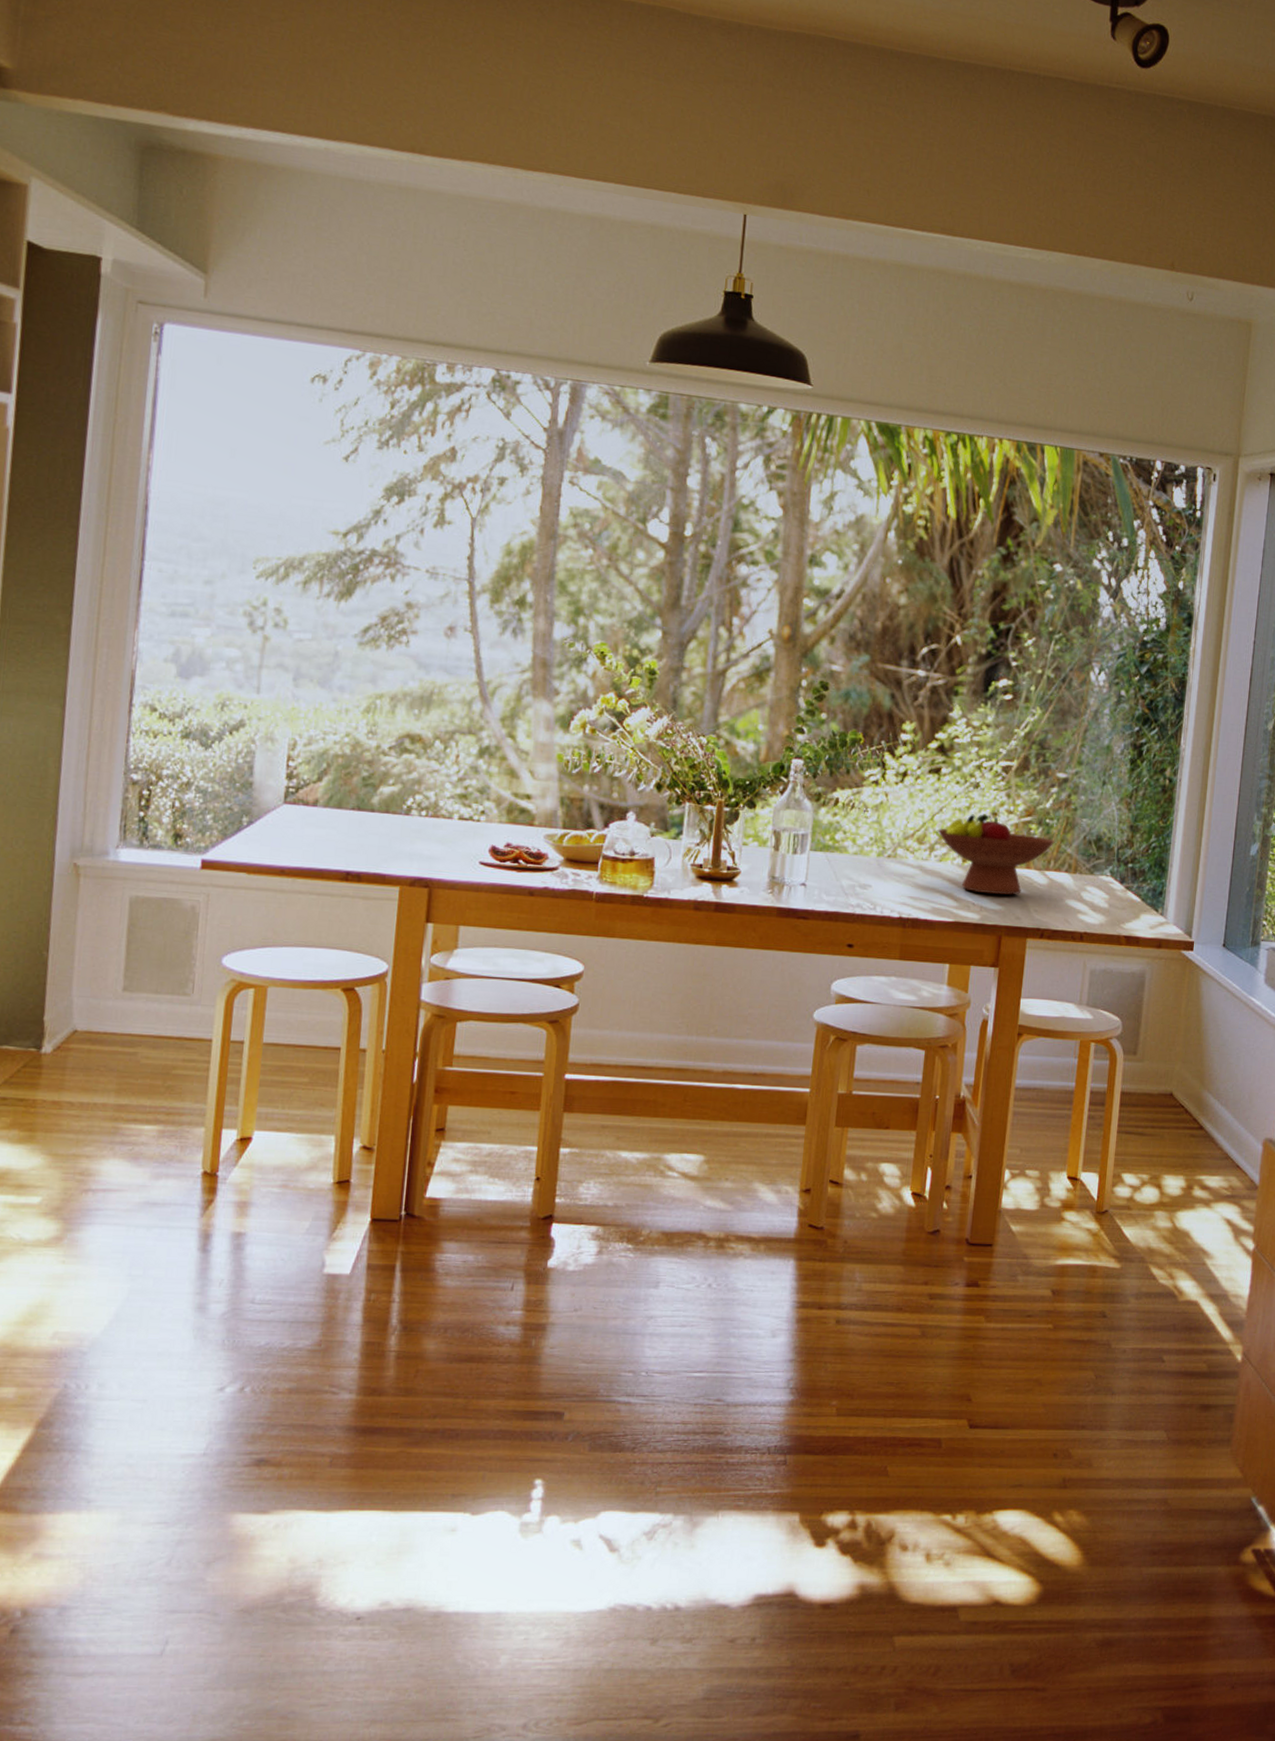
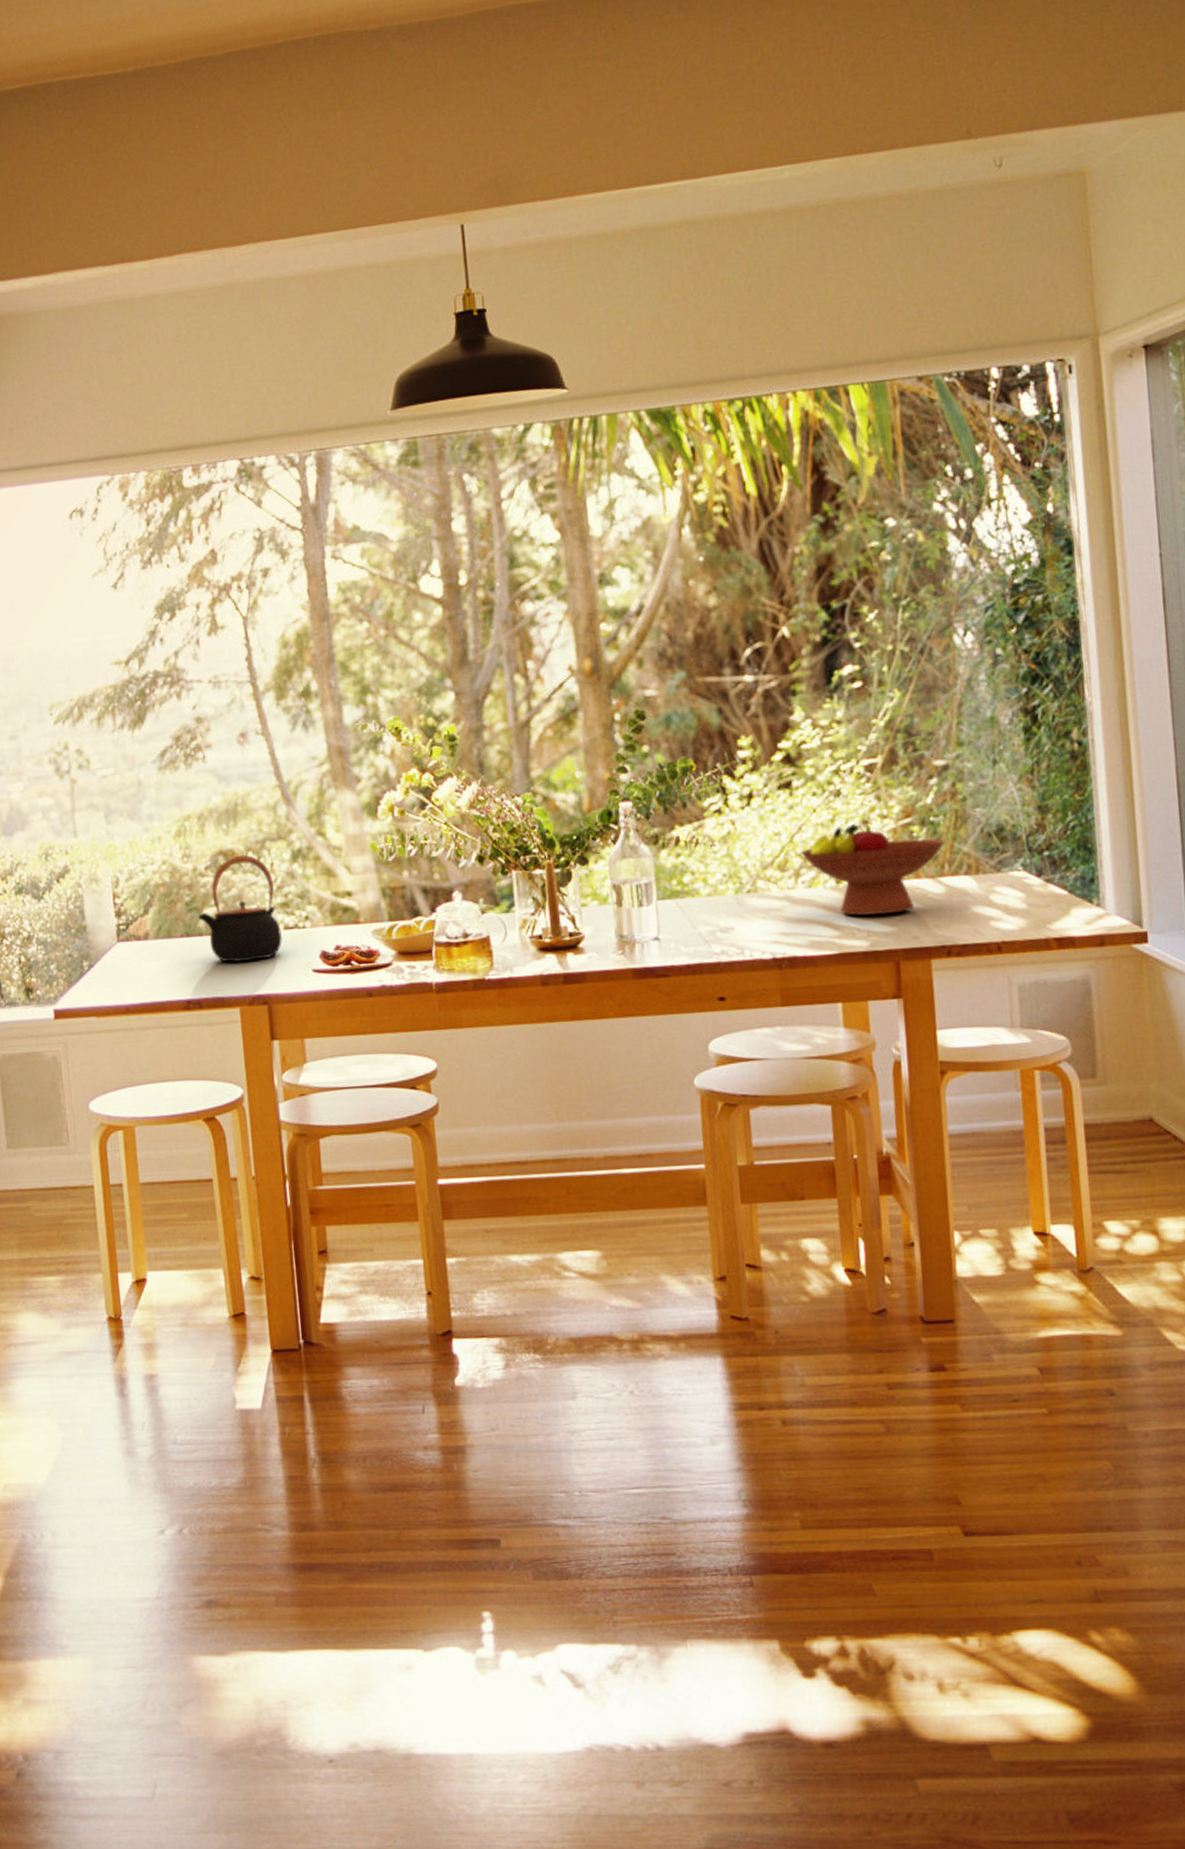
teapot: none [373,741,456,845] -> present [198,854,283,963]

